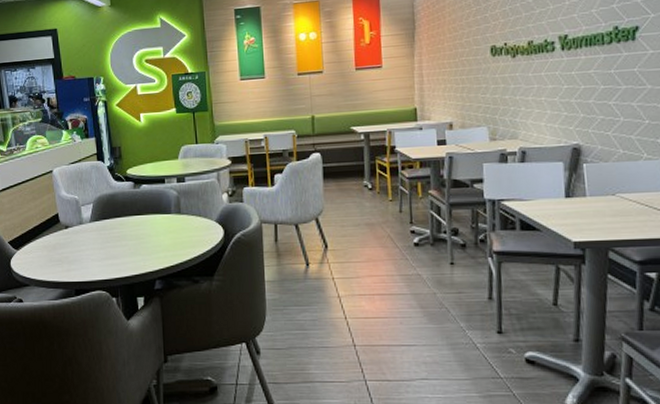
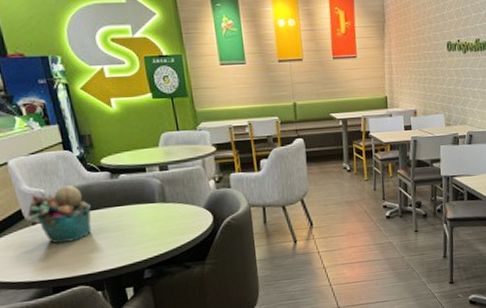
bucket: none [62,194,114,248] -> present [27,185,91,244]

